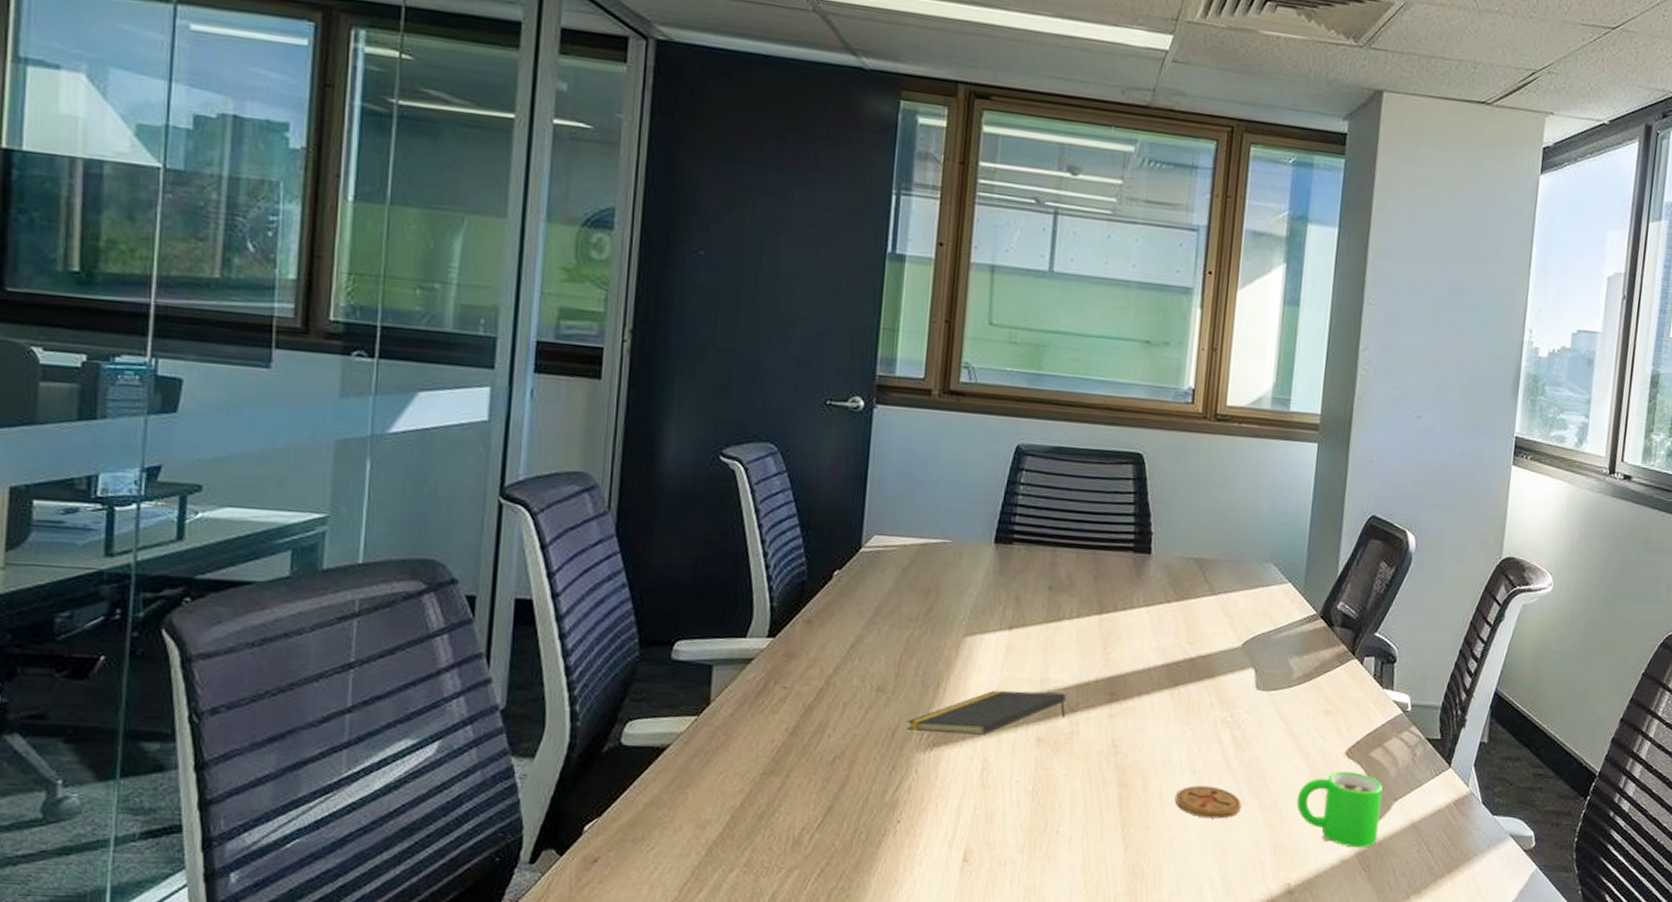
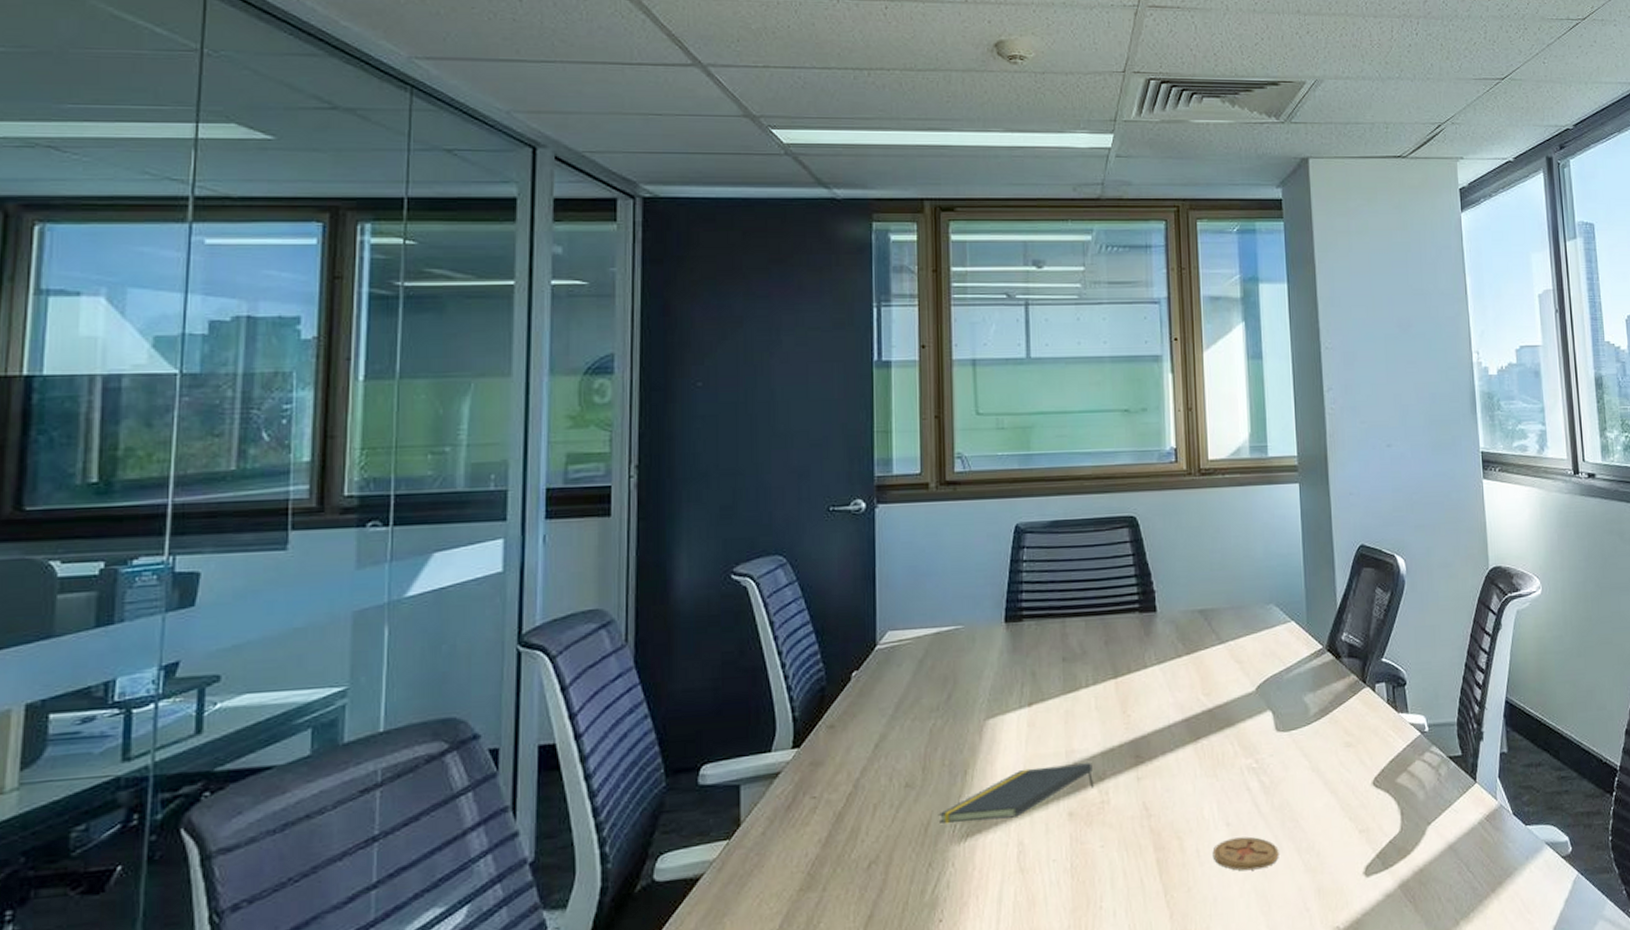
mug: present [1296,771,1383,848] -> none [1332,801,1418,880]

